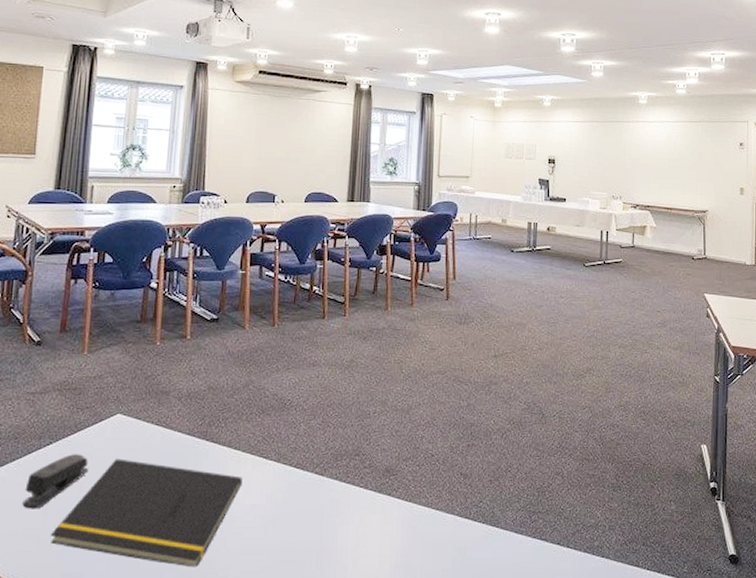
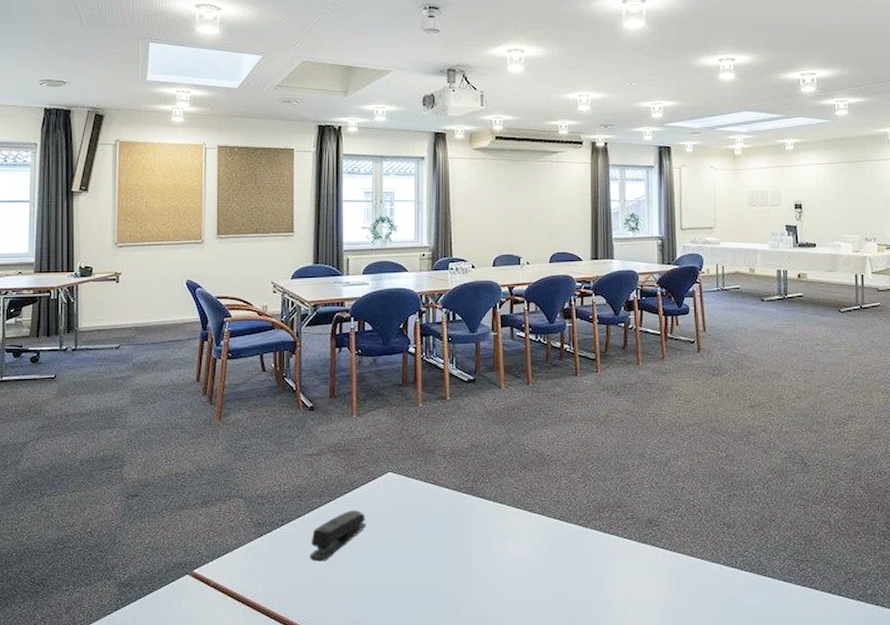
notepad: present [50,458,243,568] -> none [337,514,510,615]

